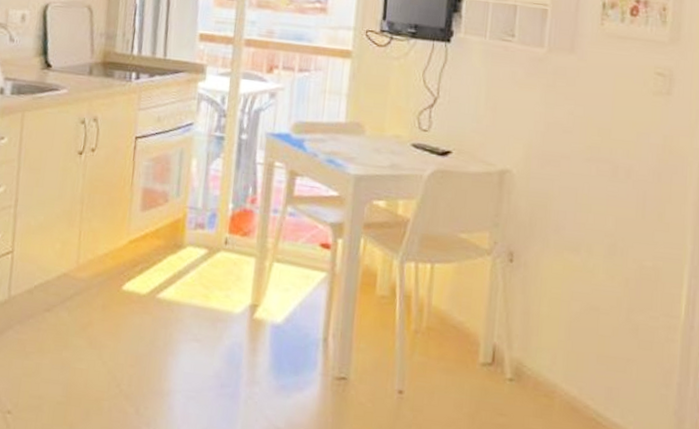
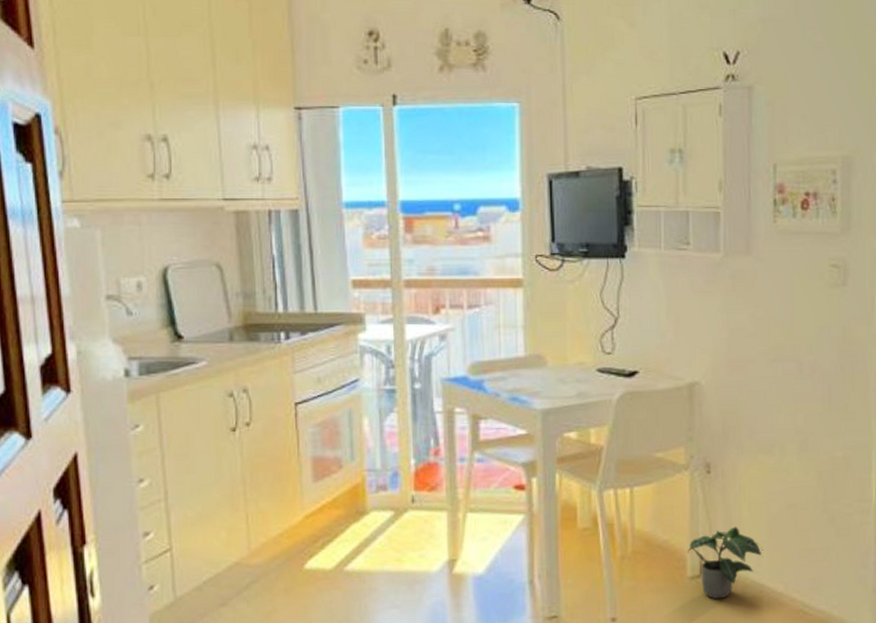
potted plant: none [481,320,560,392] -> present [687,526,763,599]

